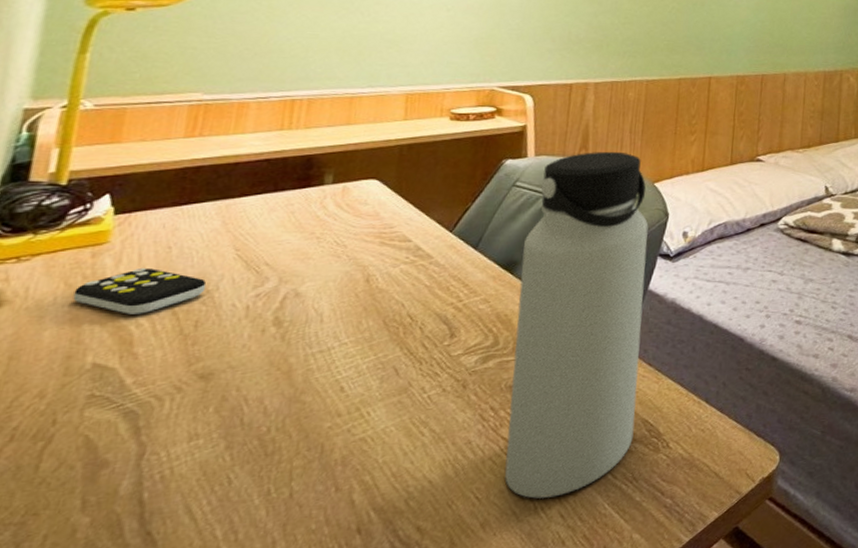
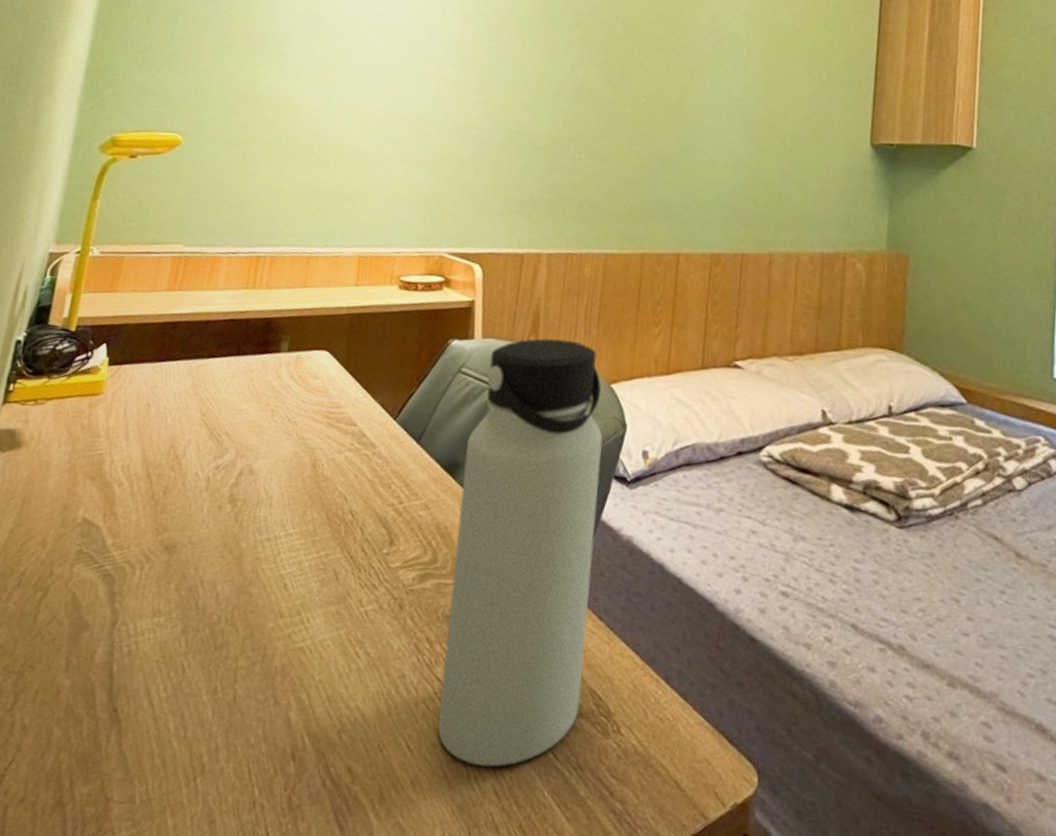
remote control: present [73,267,207,315] -> none [72,423,176,473]

